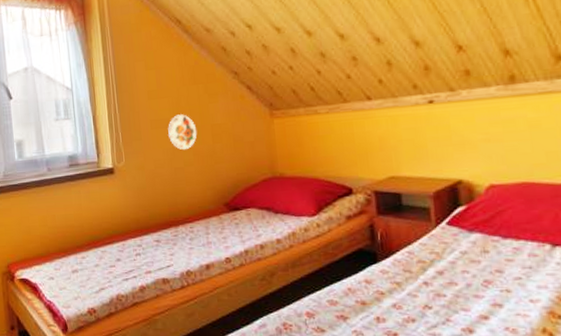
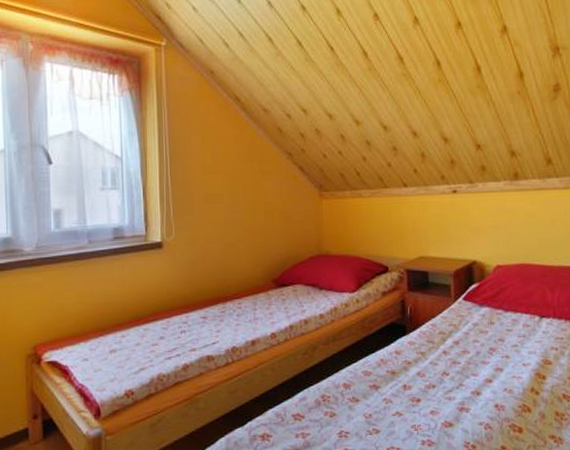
decorative plate: present [168,114,197,151] -> none [221,190,250,227]

